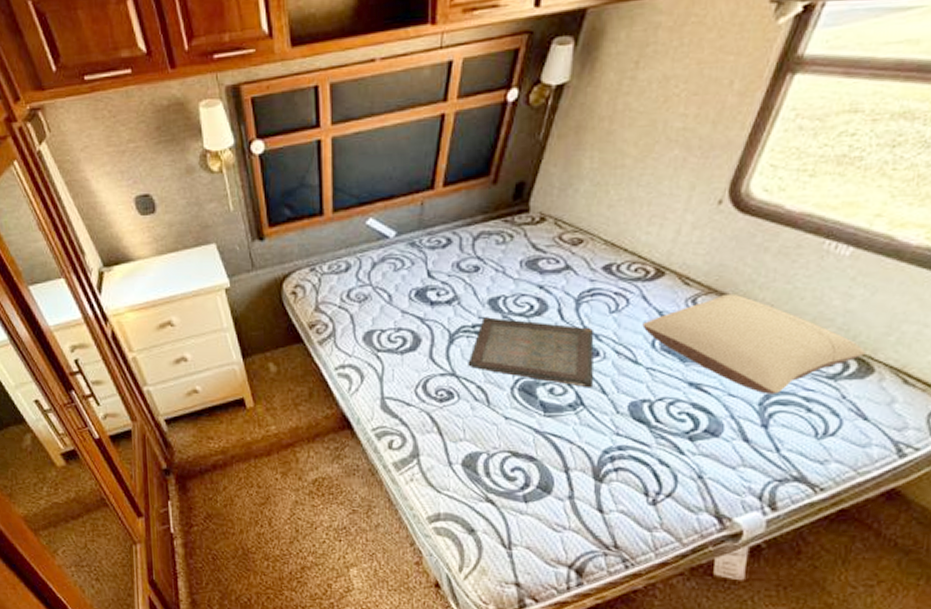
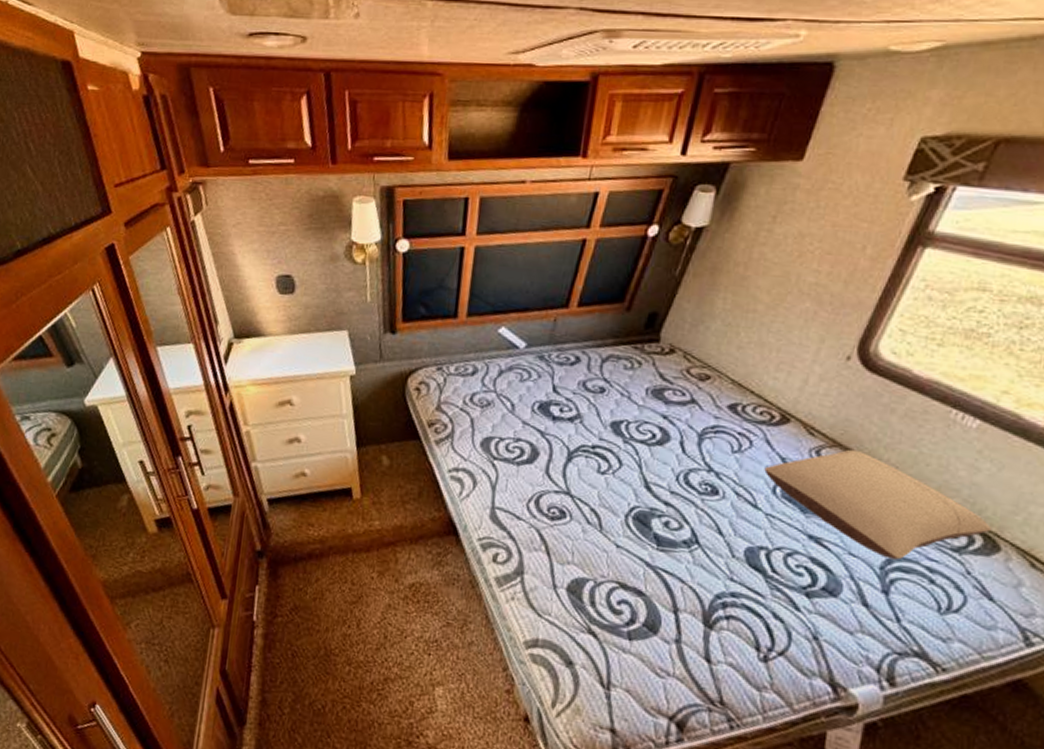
serving tray: present [468,317,594,388] -> none [584,439,714,527]

